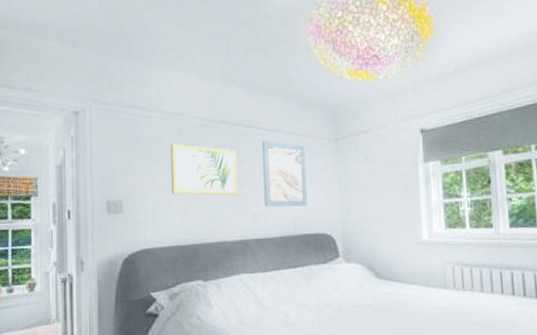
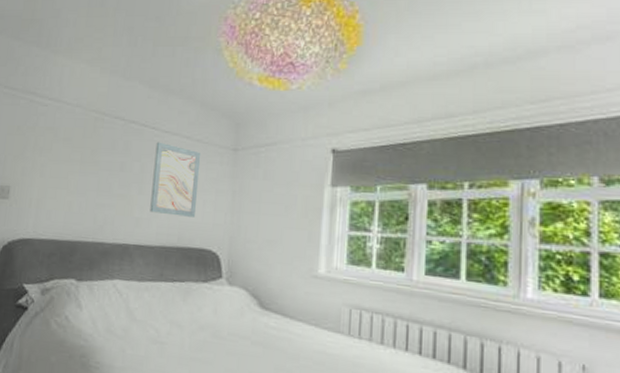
wall art: present [171,144,238,195] -> none [59,135,129,195]

